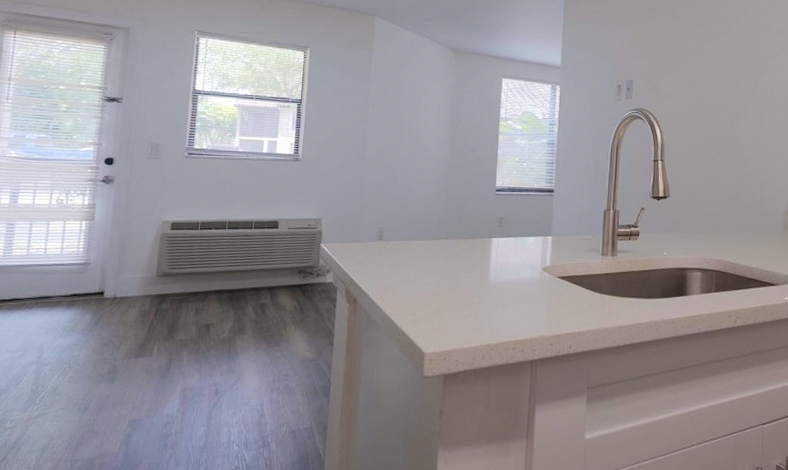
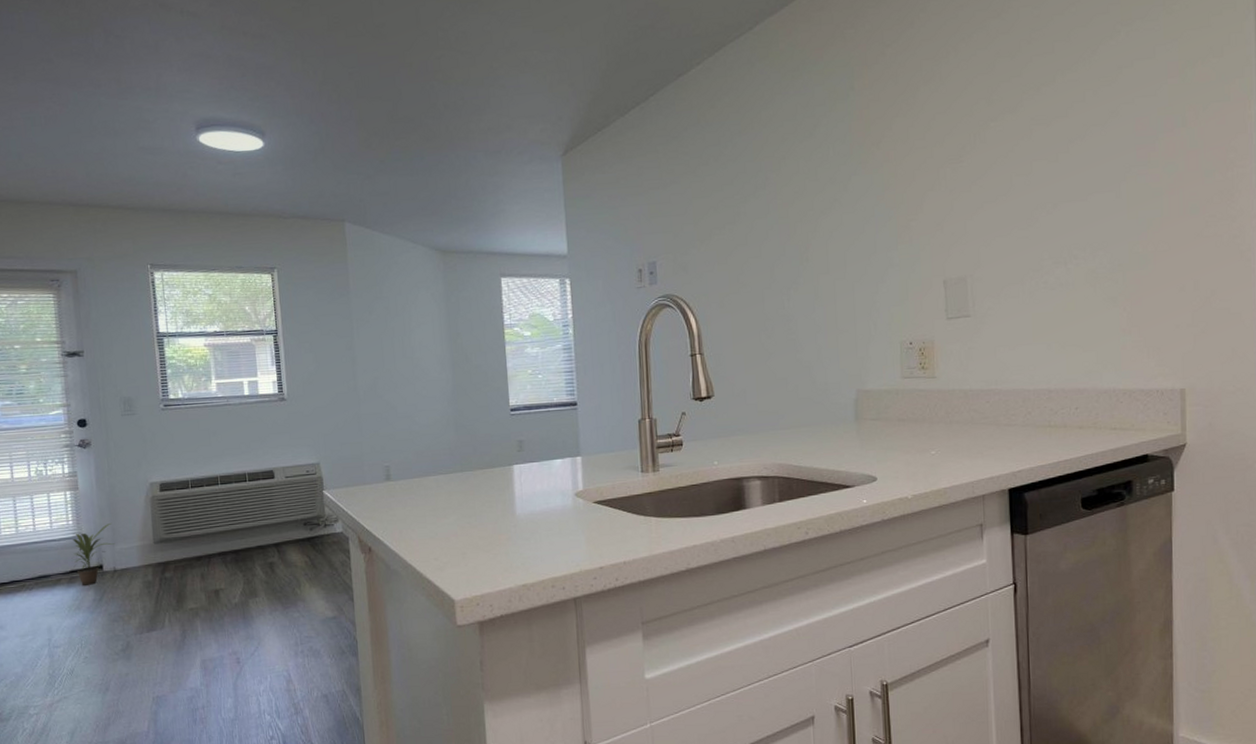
potted plant: none [76,253,120,309] -> present [73,522,115,585]

